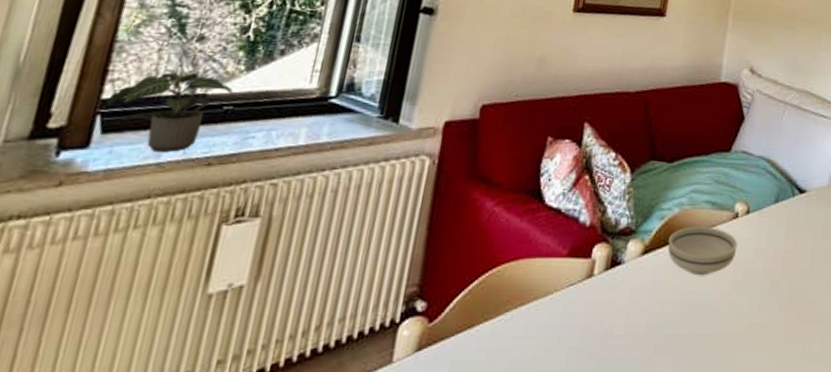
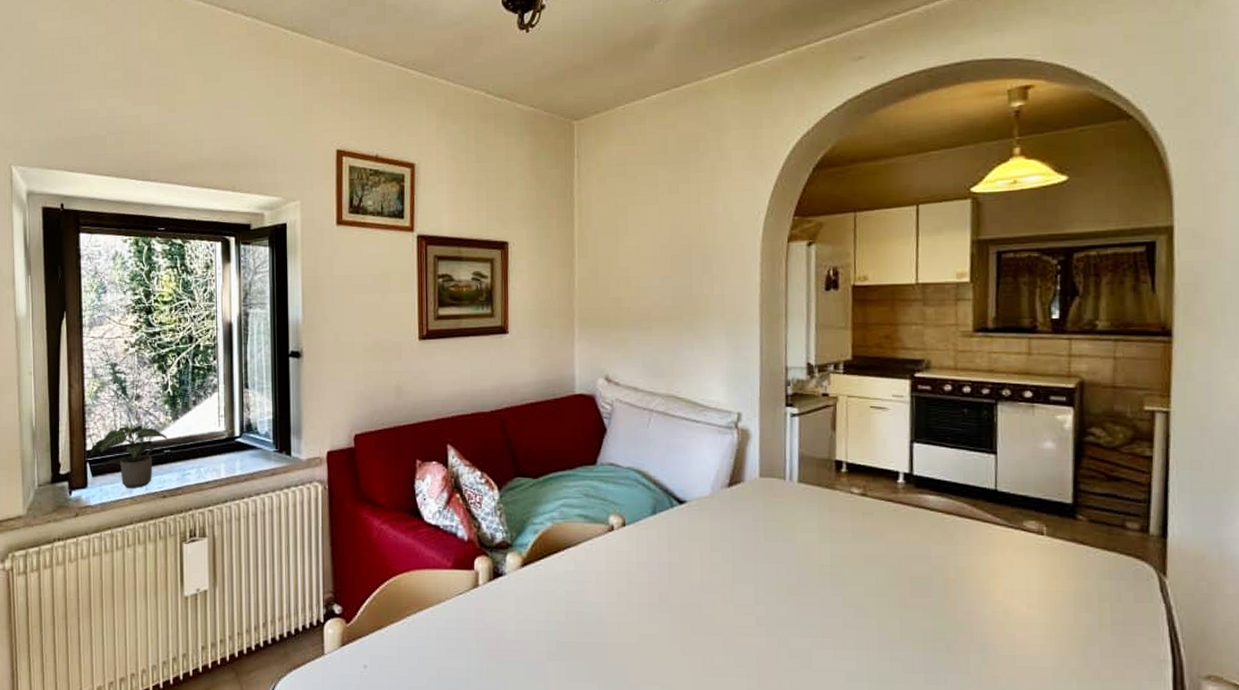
bowl: present [667,226,738,274] -> none [545,540,617,586]

